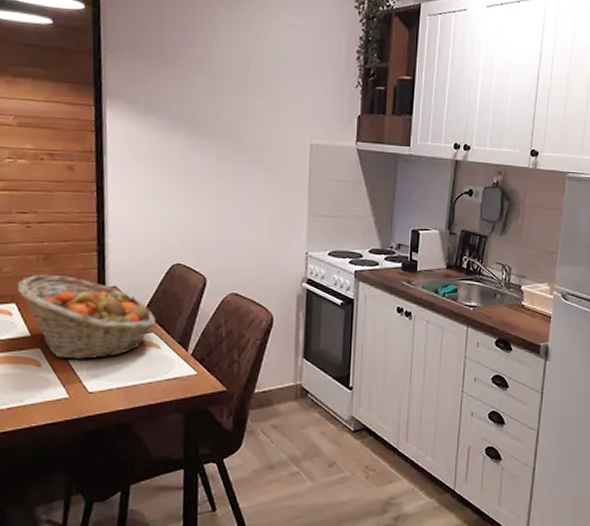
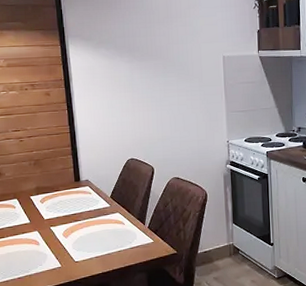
fruit basket: present [17,275,156,360] -> none [17,175,120,238]

